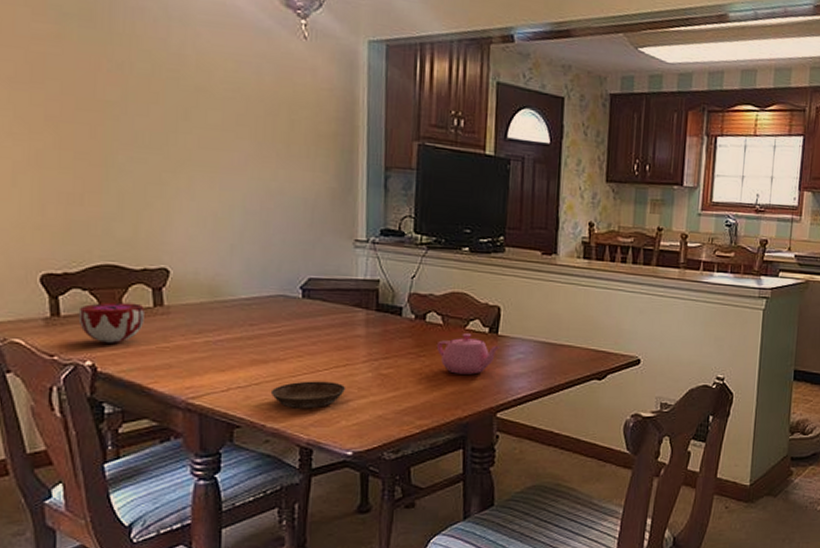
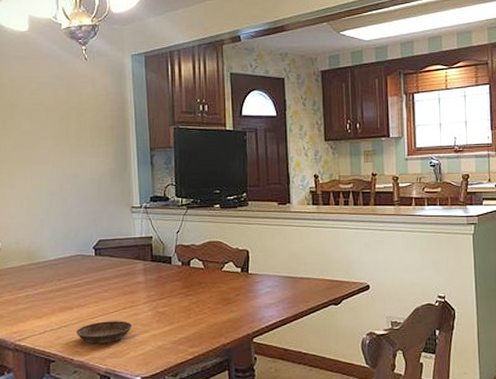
teapot: present [436,334,500,375] -> none [200,274,251,308]

